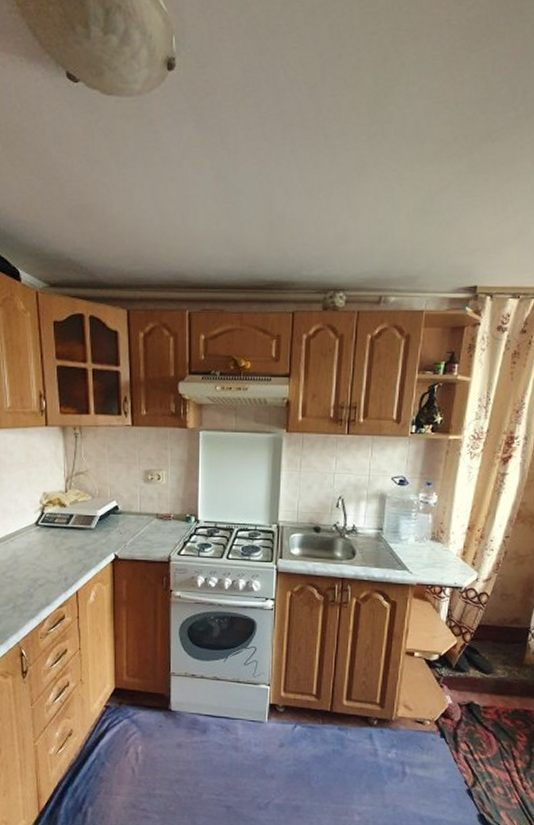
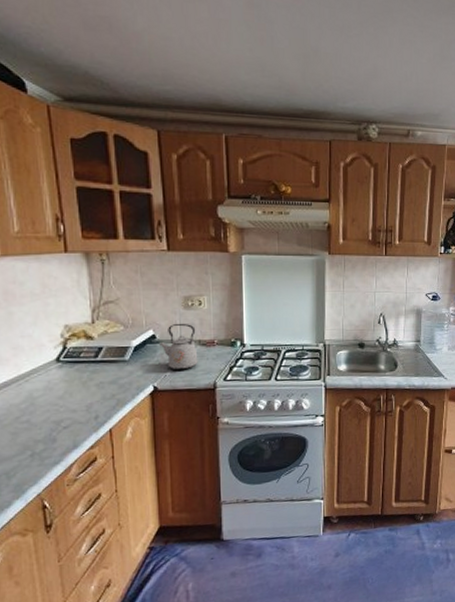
kettle: none [121,497,155,542] -> present [159,324,198,370]

